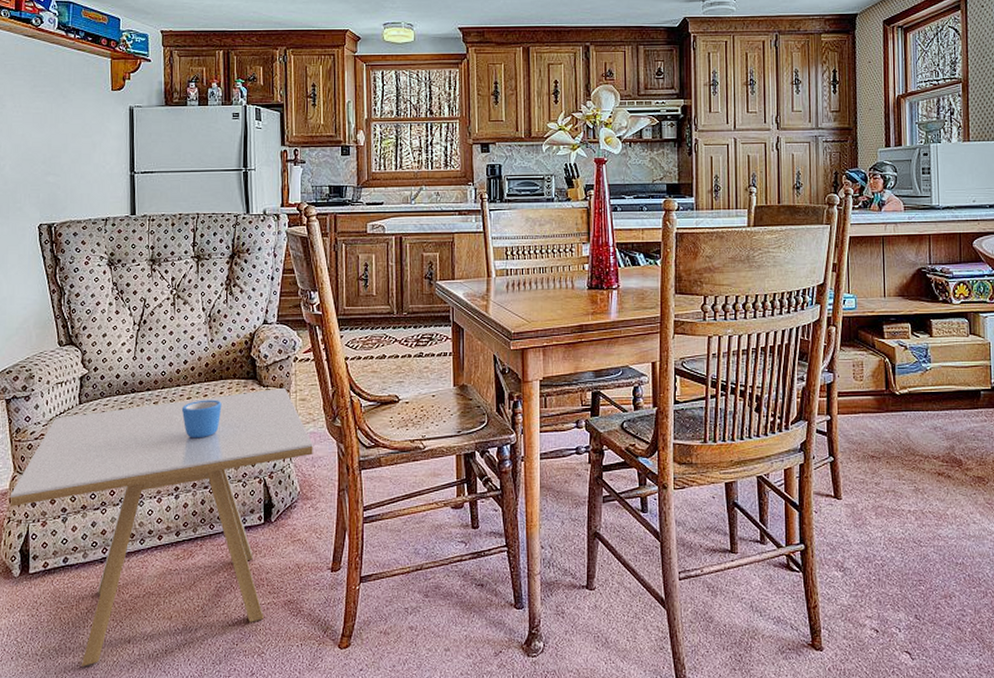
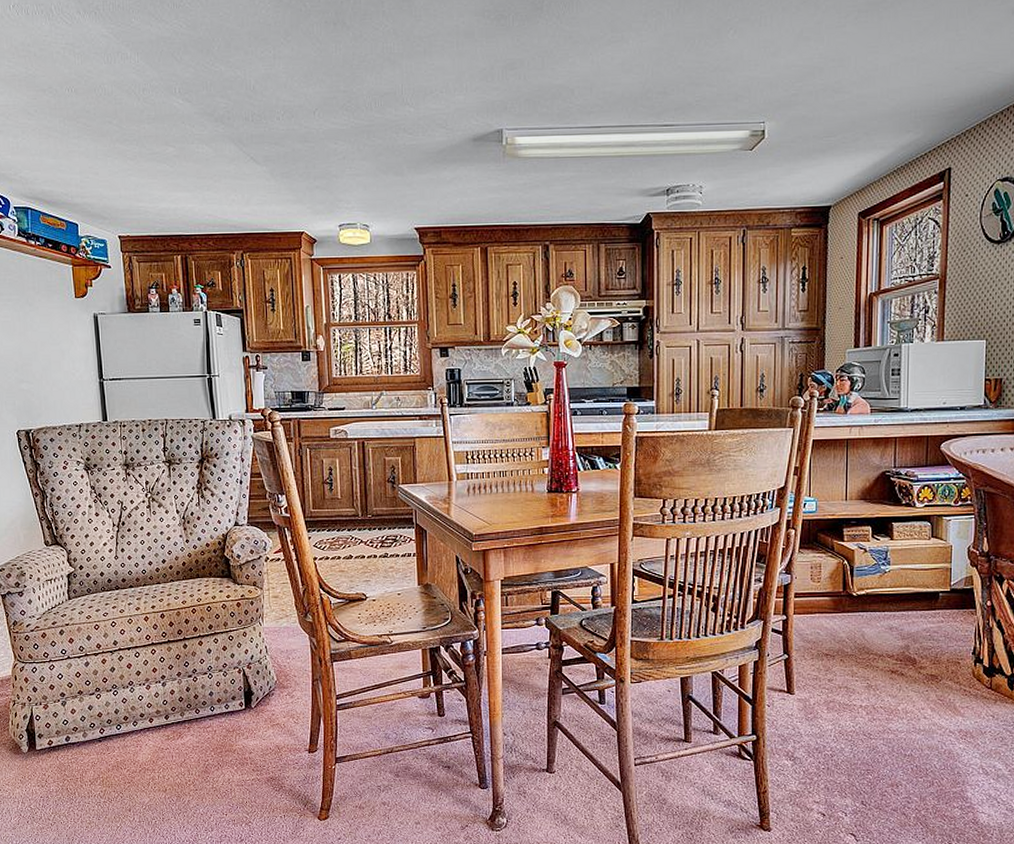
side table: present [10,387,313,666] -> none [13,585,287,830]
mug: present [181,399,222,439] -> none [162,596,200,632]

